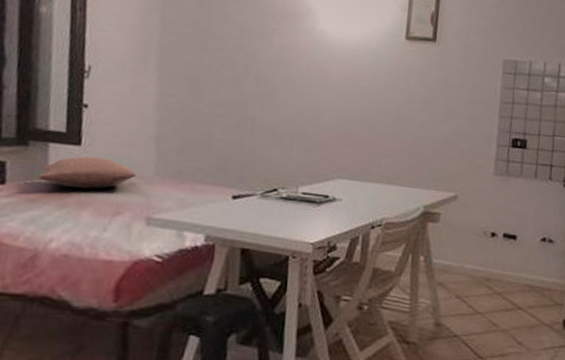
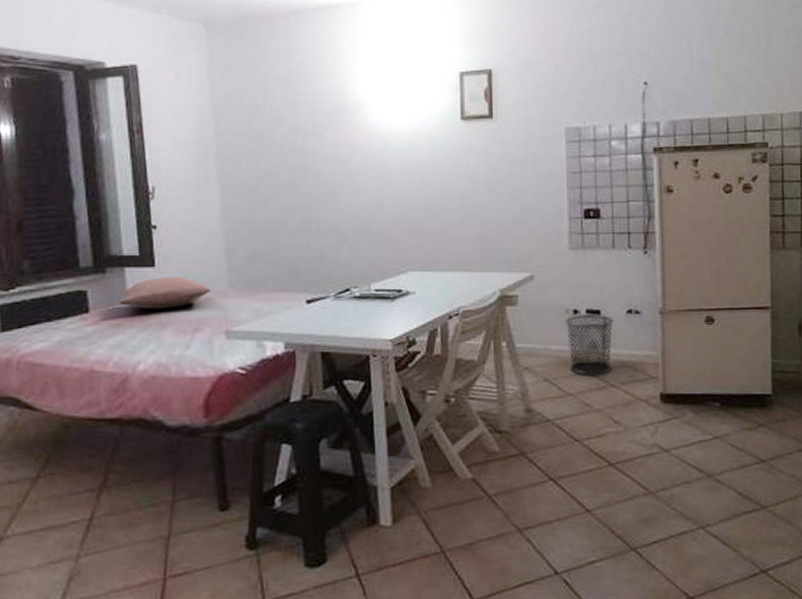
waste bin: none [482,238,528,298] -> present [565,314,614,376]

